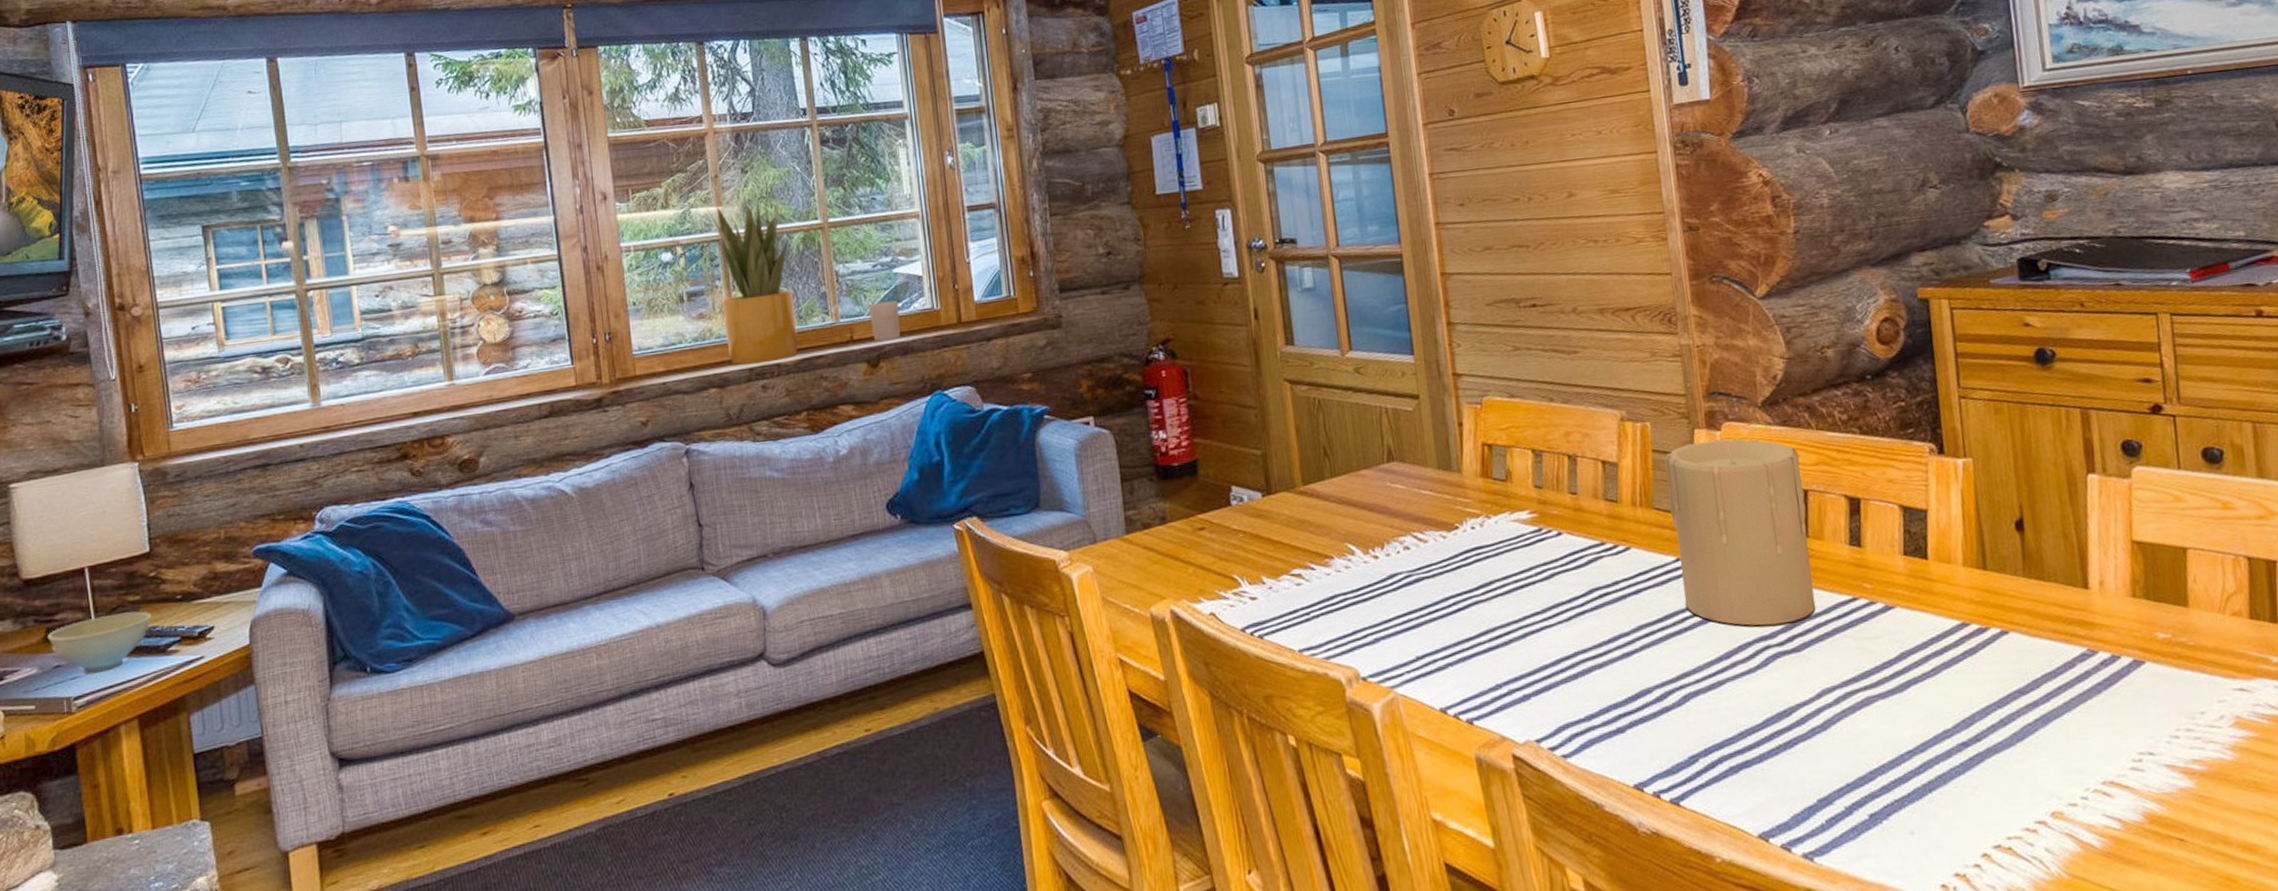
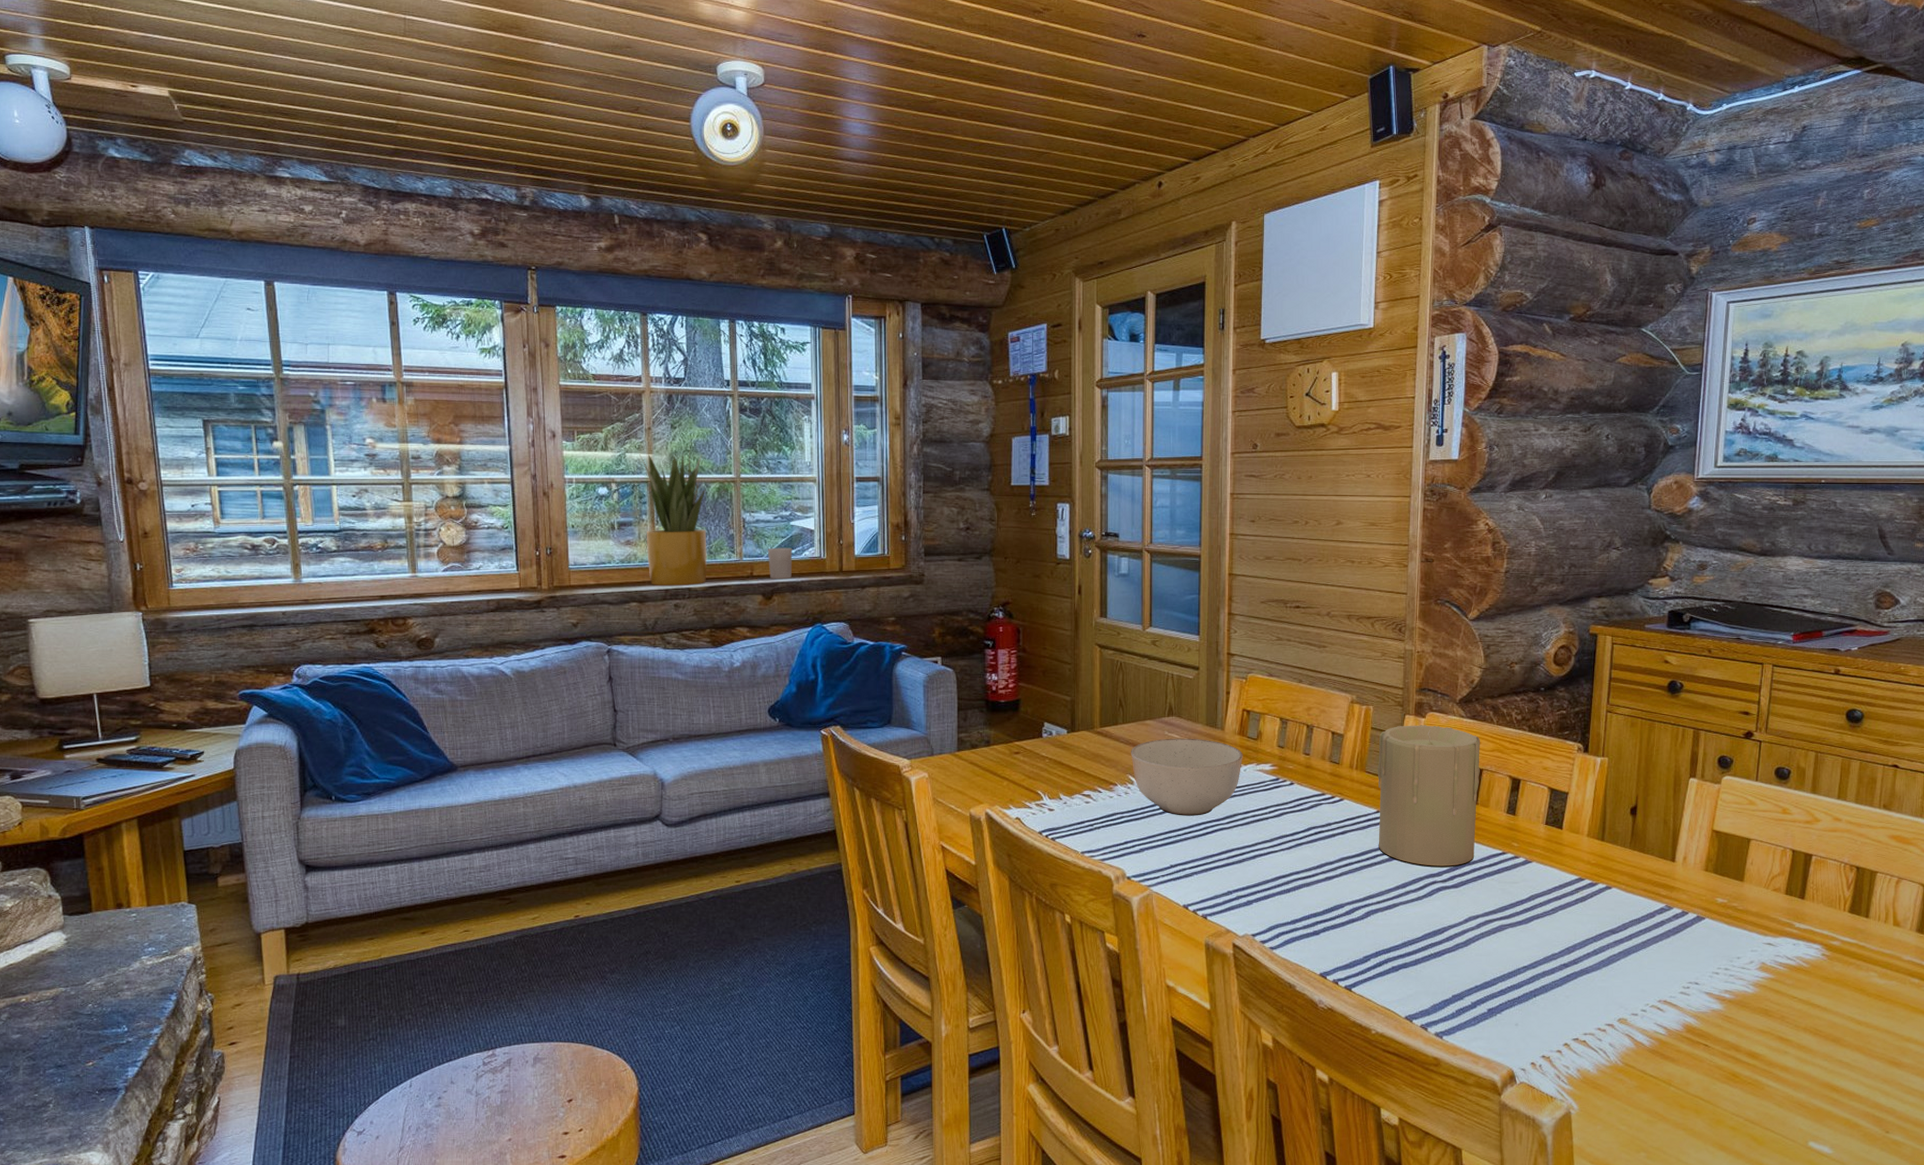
bowl: present [47,611,152,674] -> none [60,734,151,780]
bowl: none [1346,487,1492,591] -> present [1131,738,1243,816]

